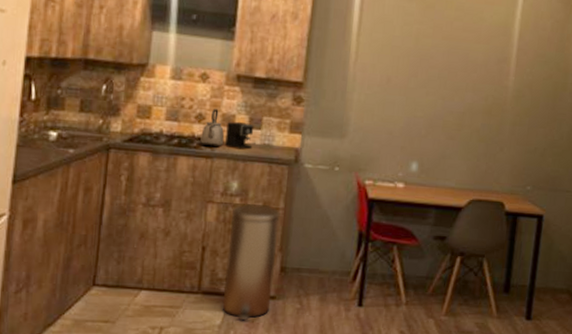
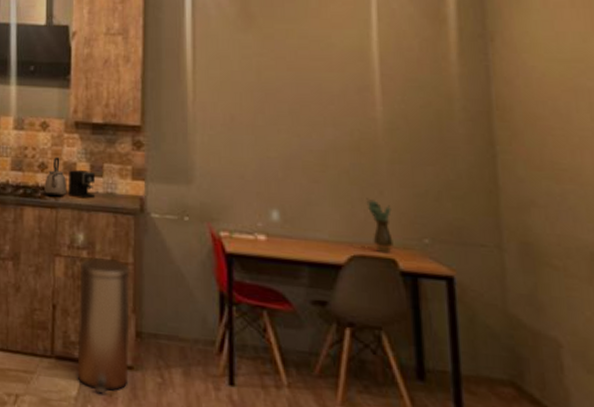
vase: none [489,153,507,198] -> present [366,198,394,254]

